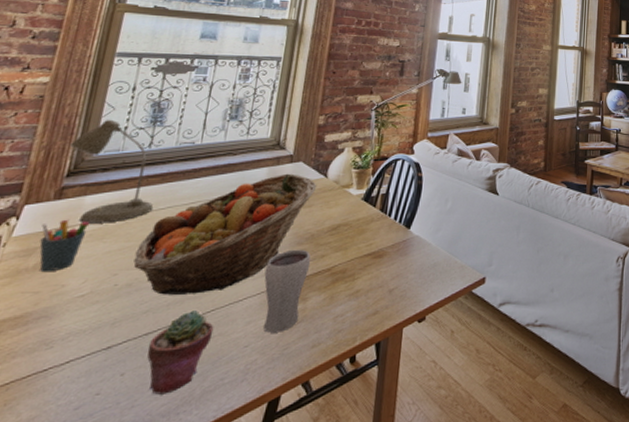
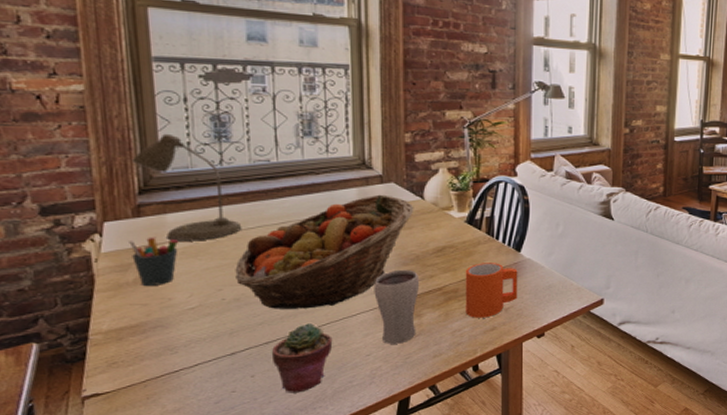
mug: none [350,240,406,301] -> present [465,263,518,318]

